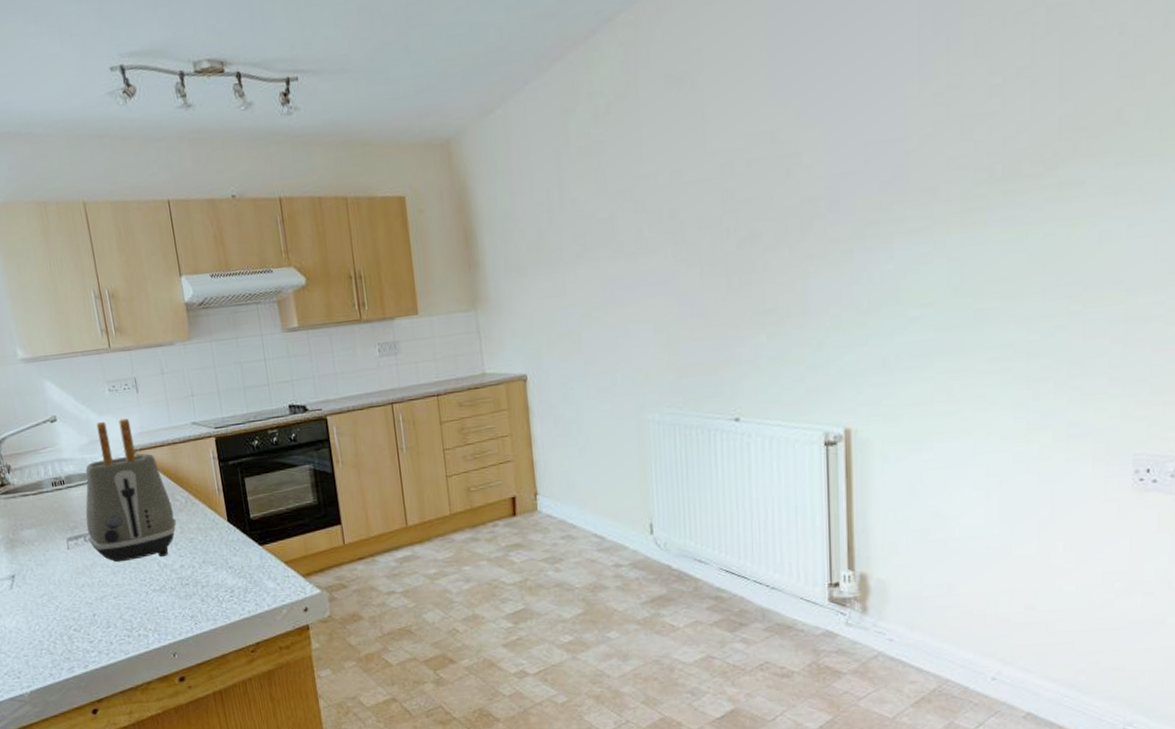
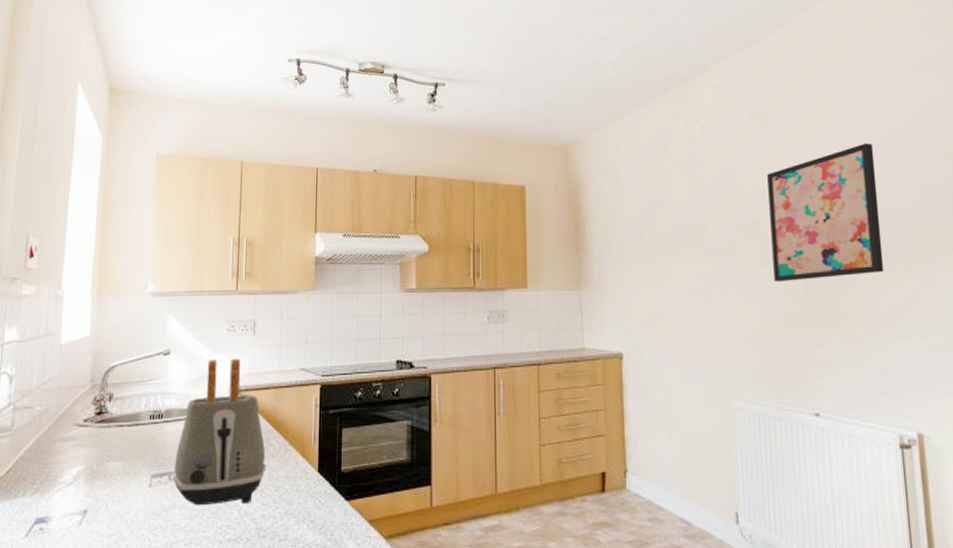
wall art: none [685,96,819,279] -> present [767,143,884,282]

